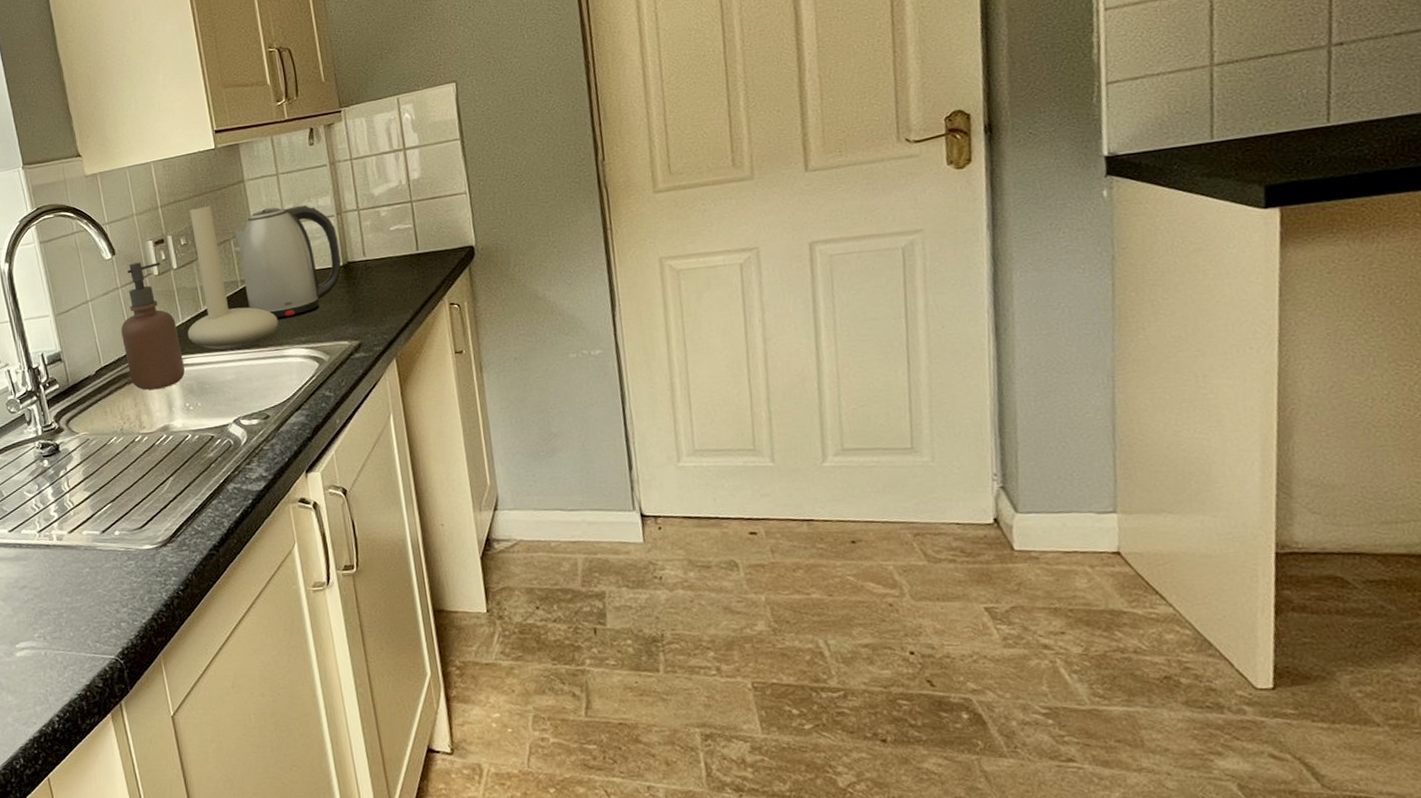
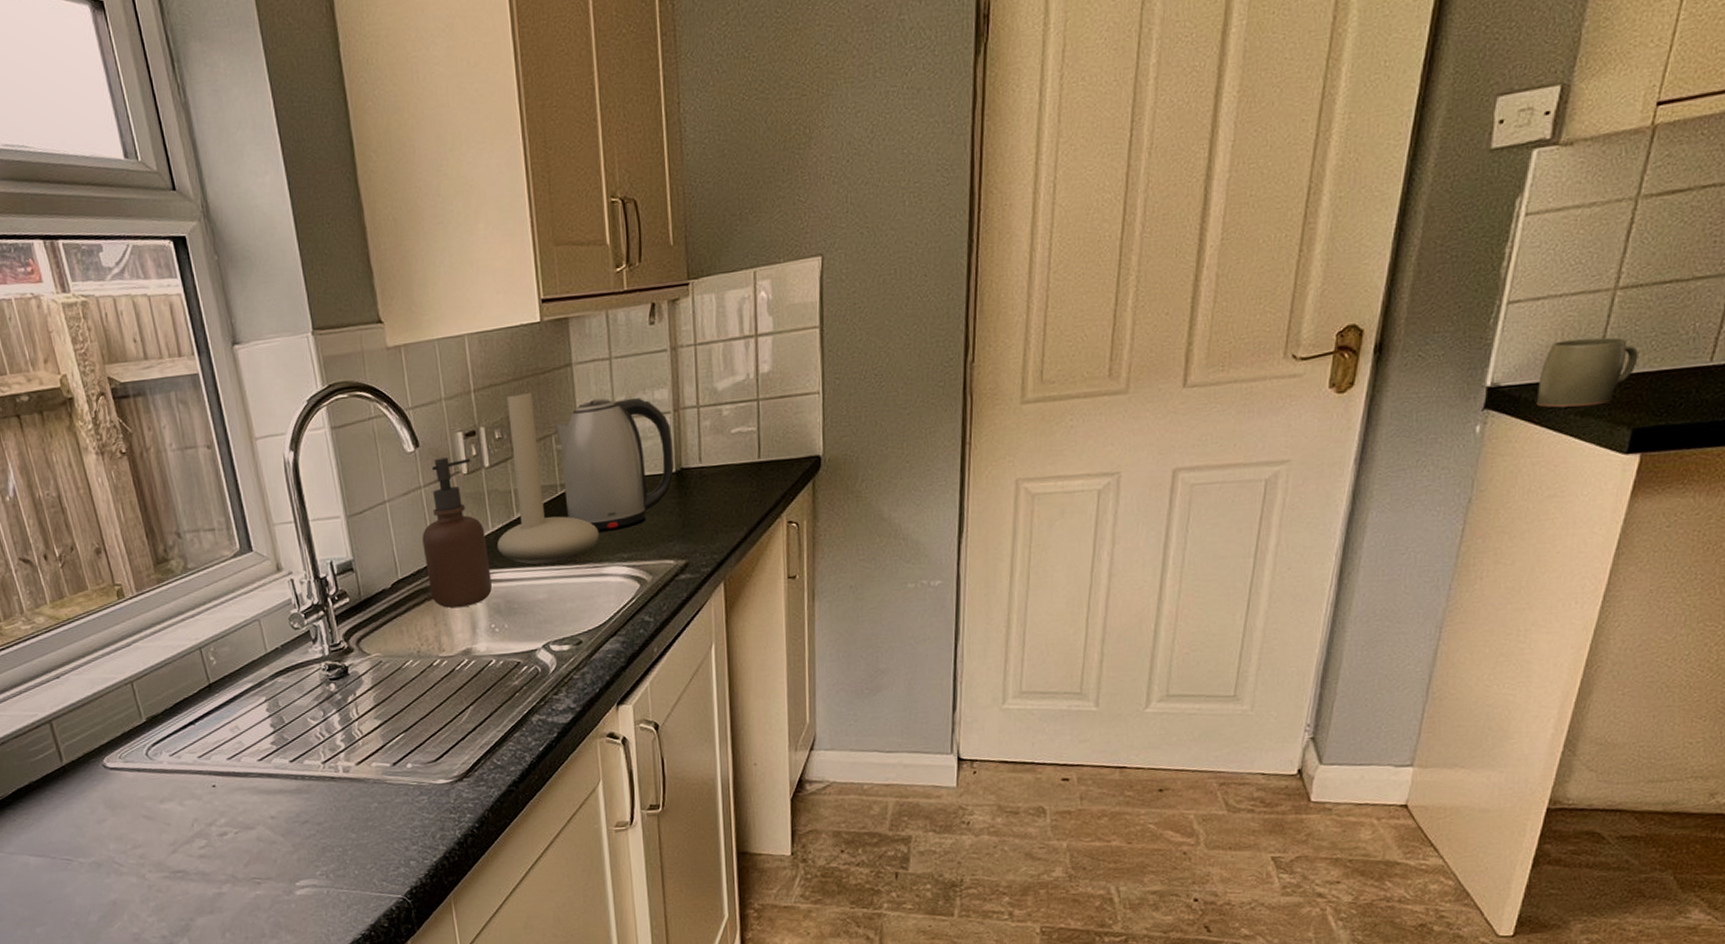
mug: none [1155,106,1253,172] -> present [1536,337,1638,409]

